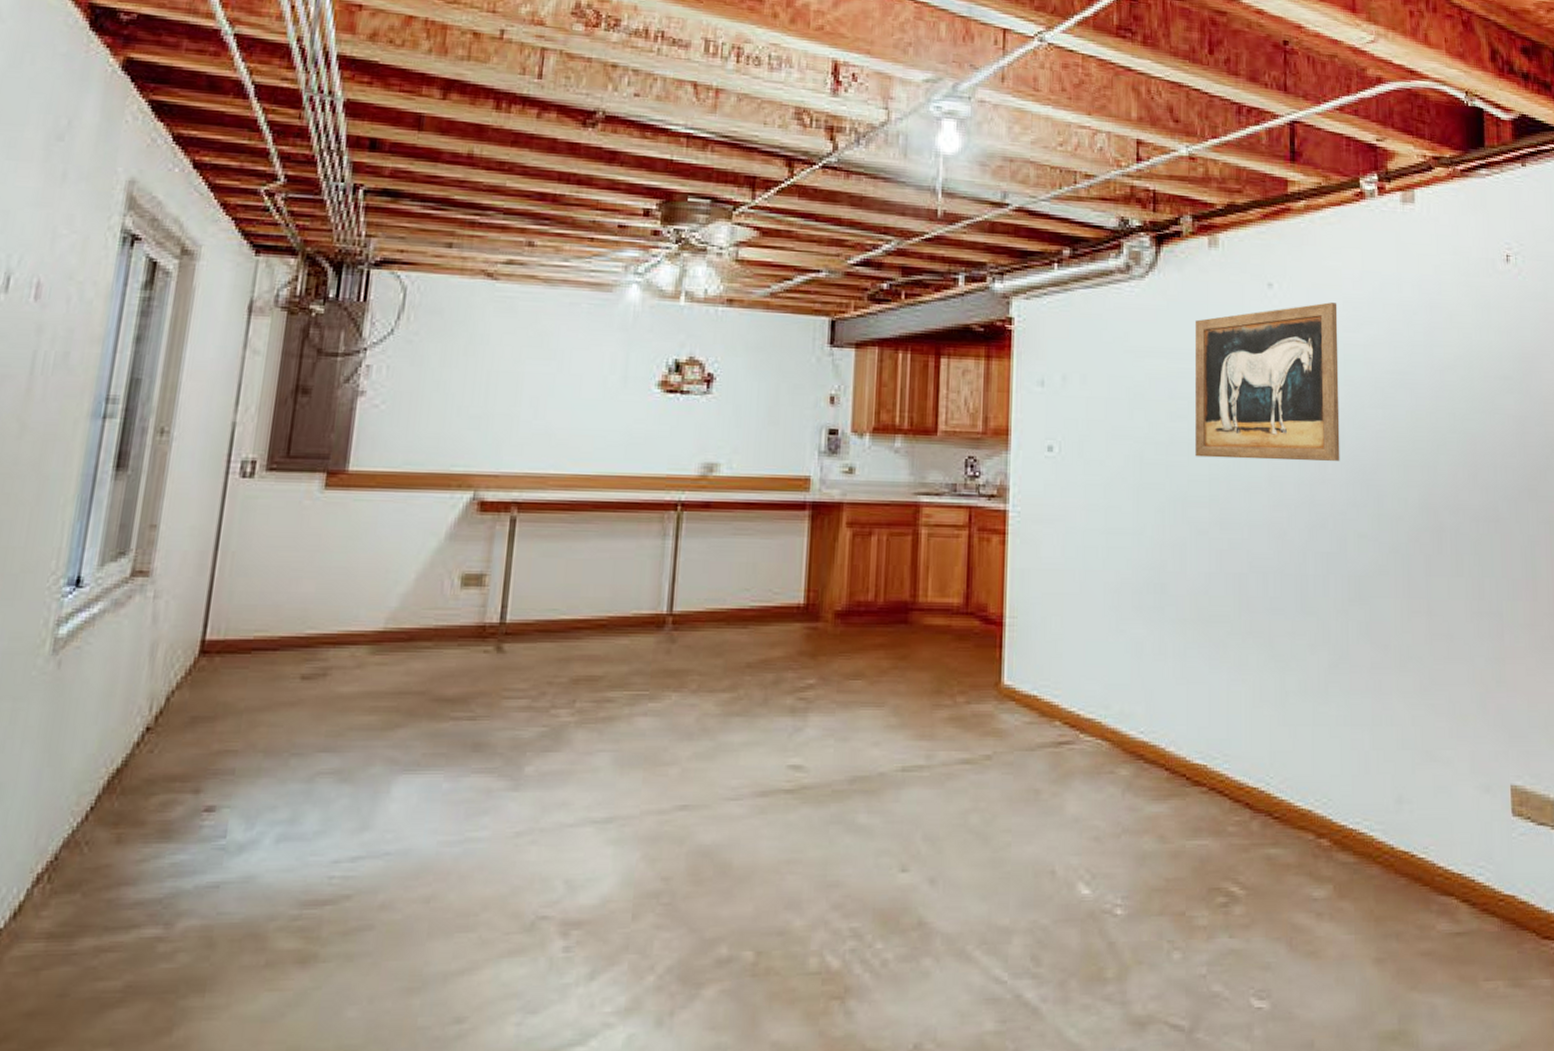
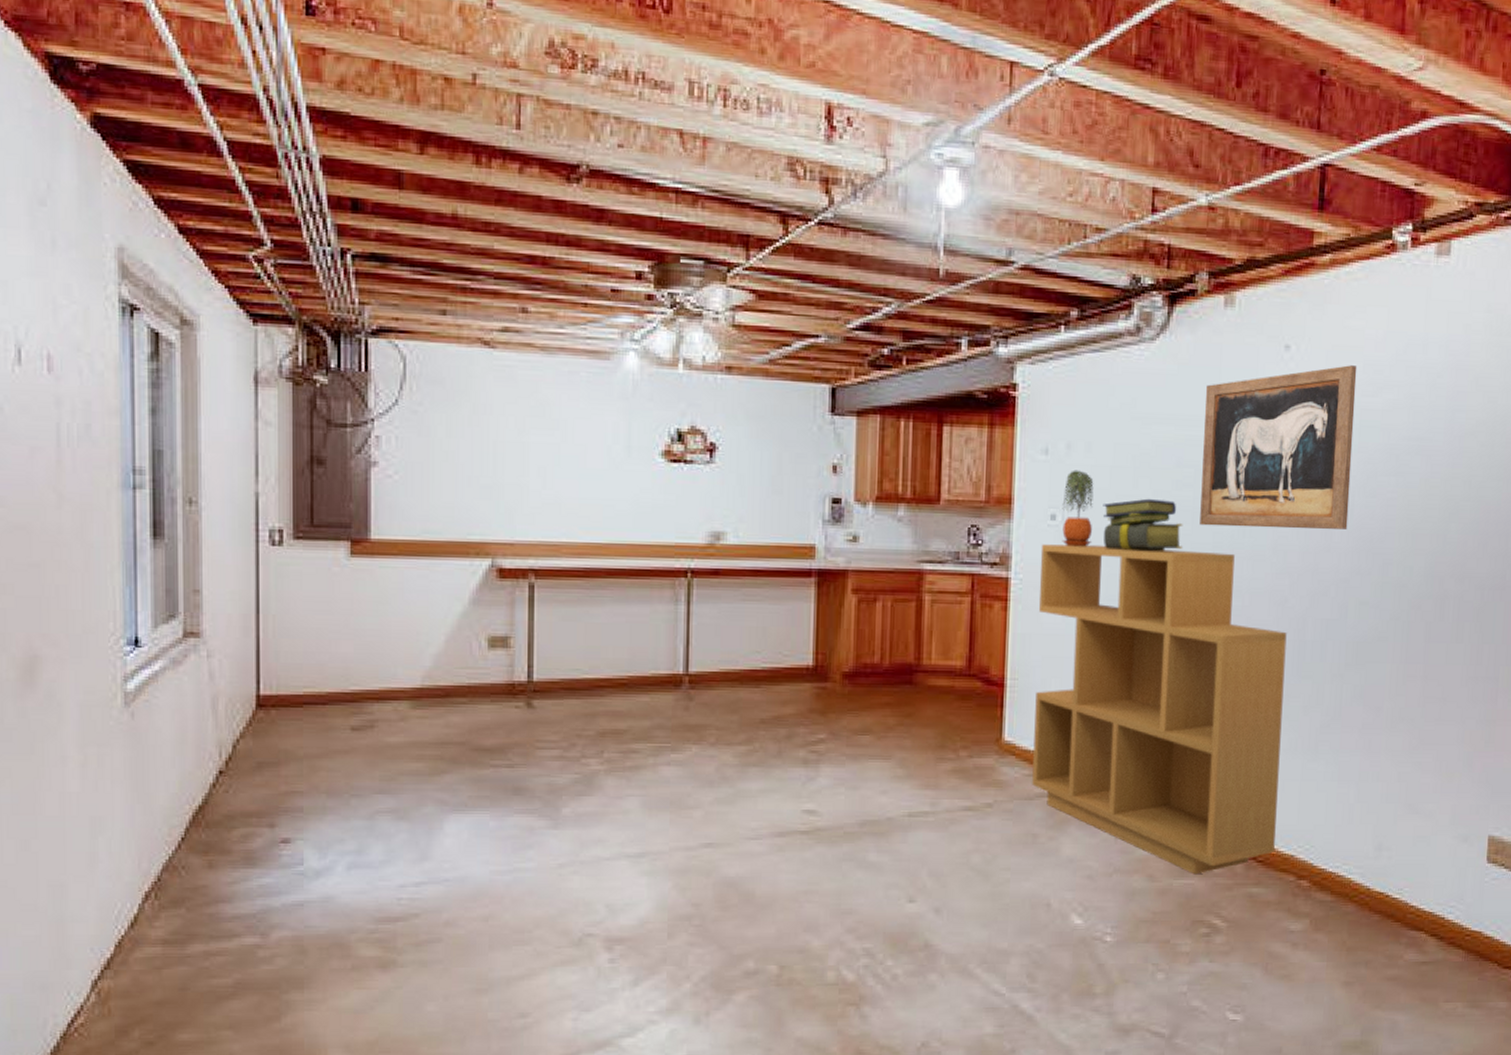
shelving unit: none [1033,476,1291,834] -> present [1032,544,1287,875]
potted plant: none [1059,401,1090,479] -> present [1062,470,1094,547]
stack of books: none [1099,430,1179,483] -> present [1103,498,1183,551]

